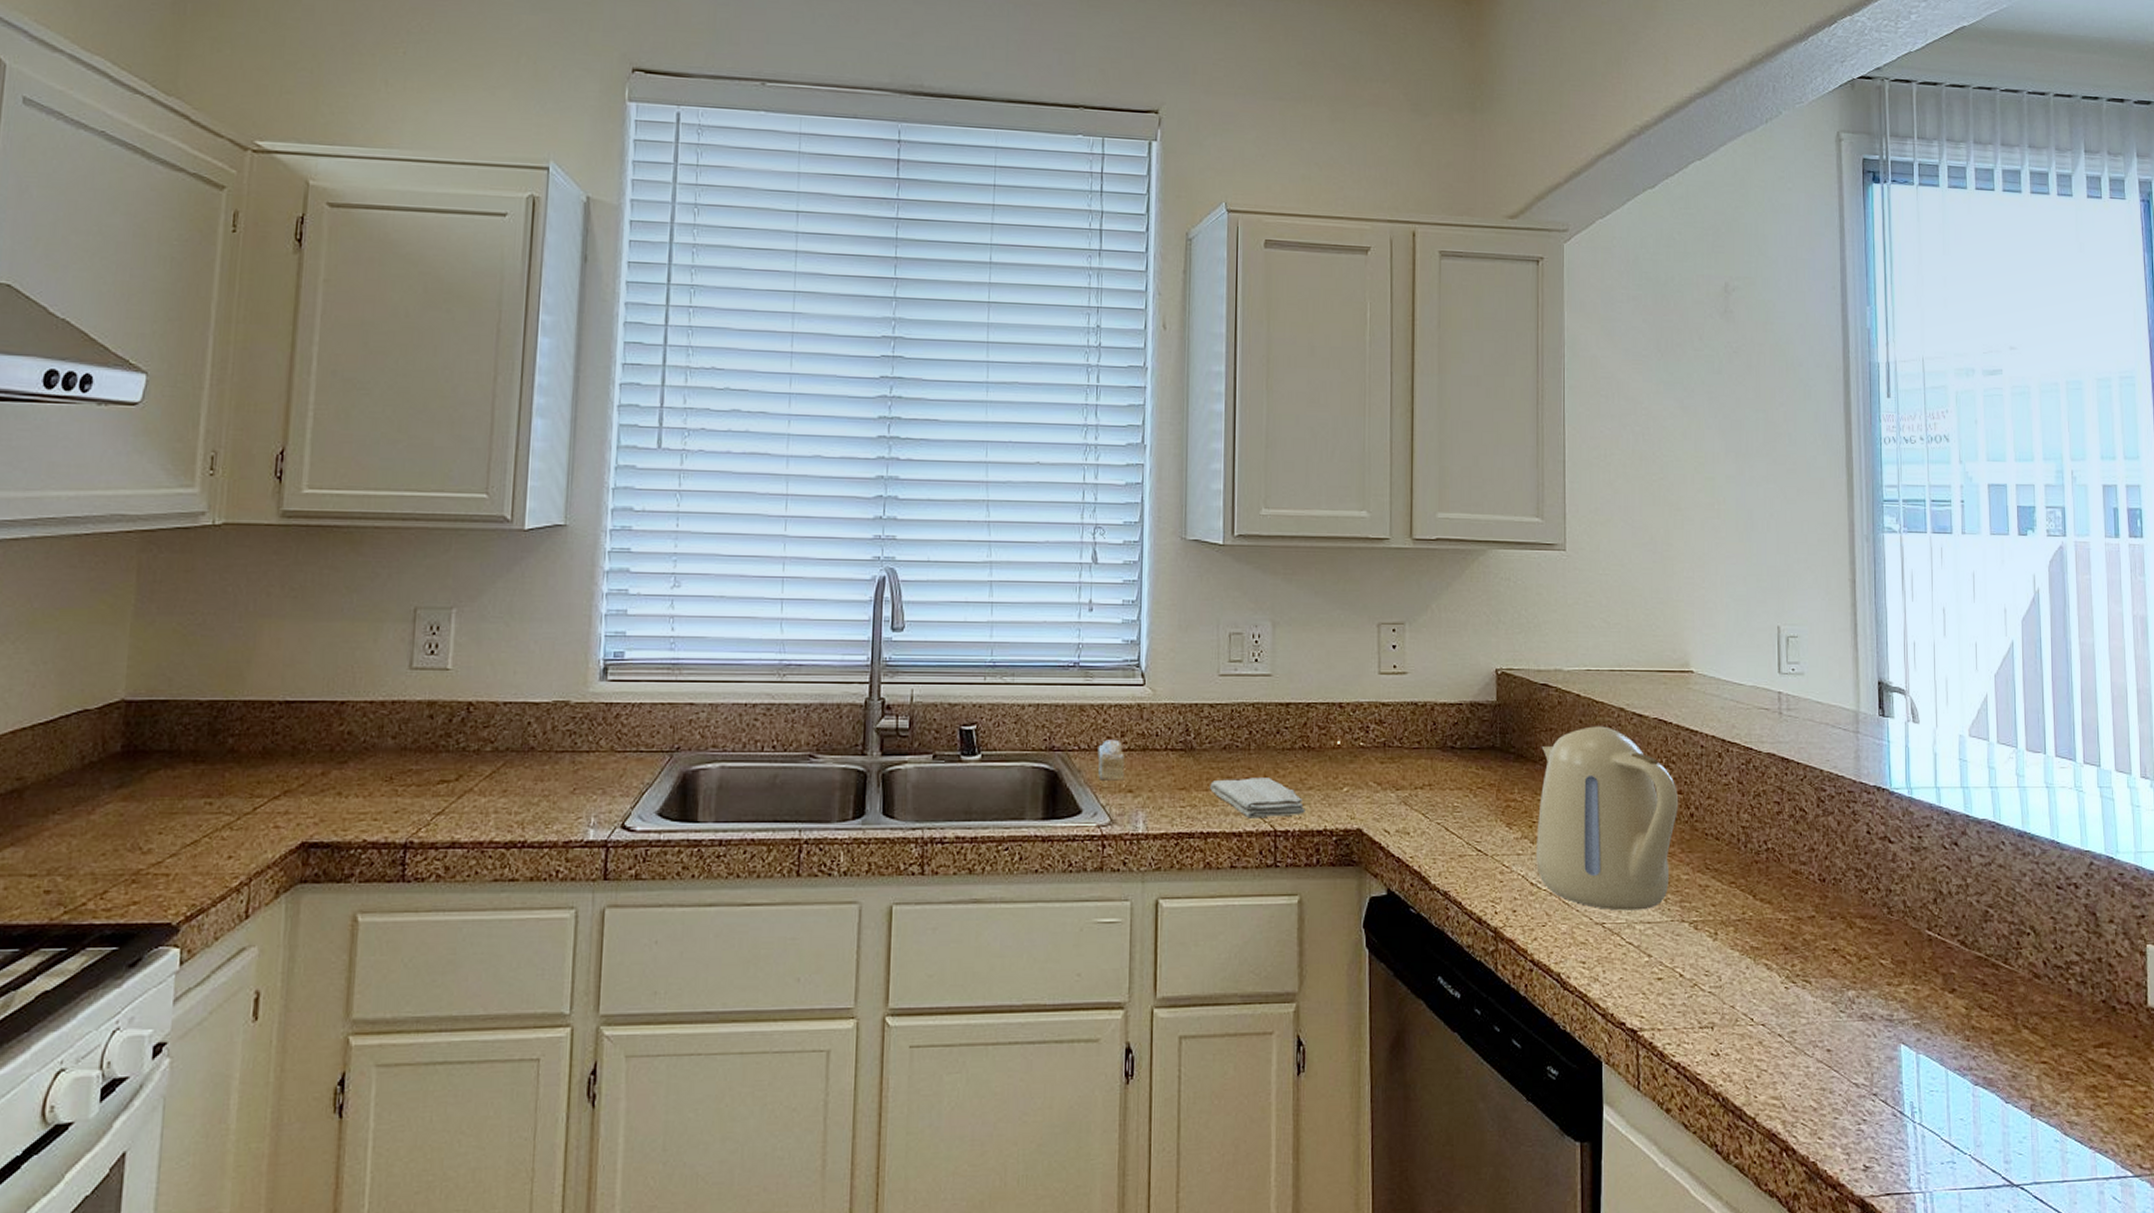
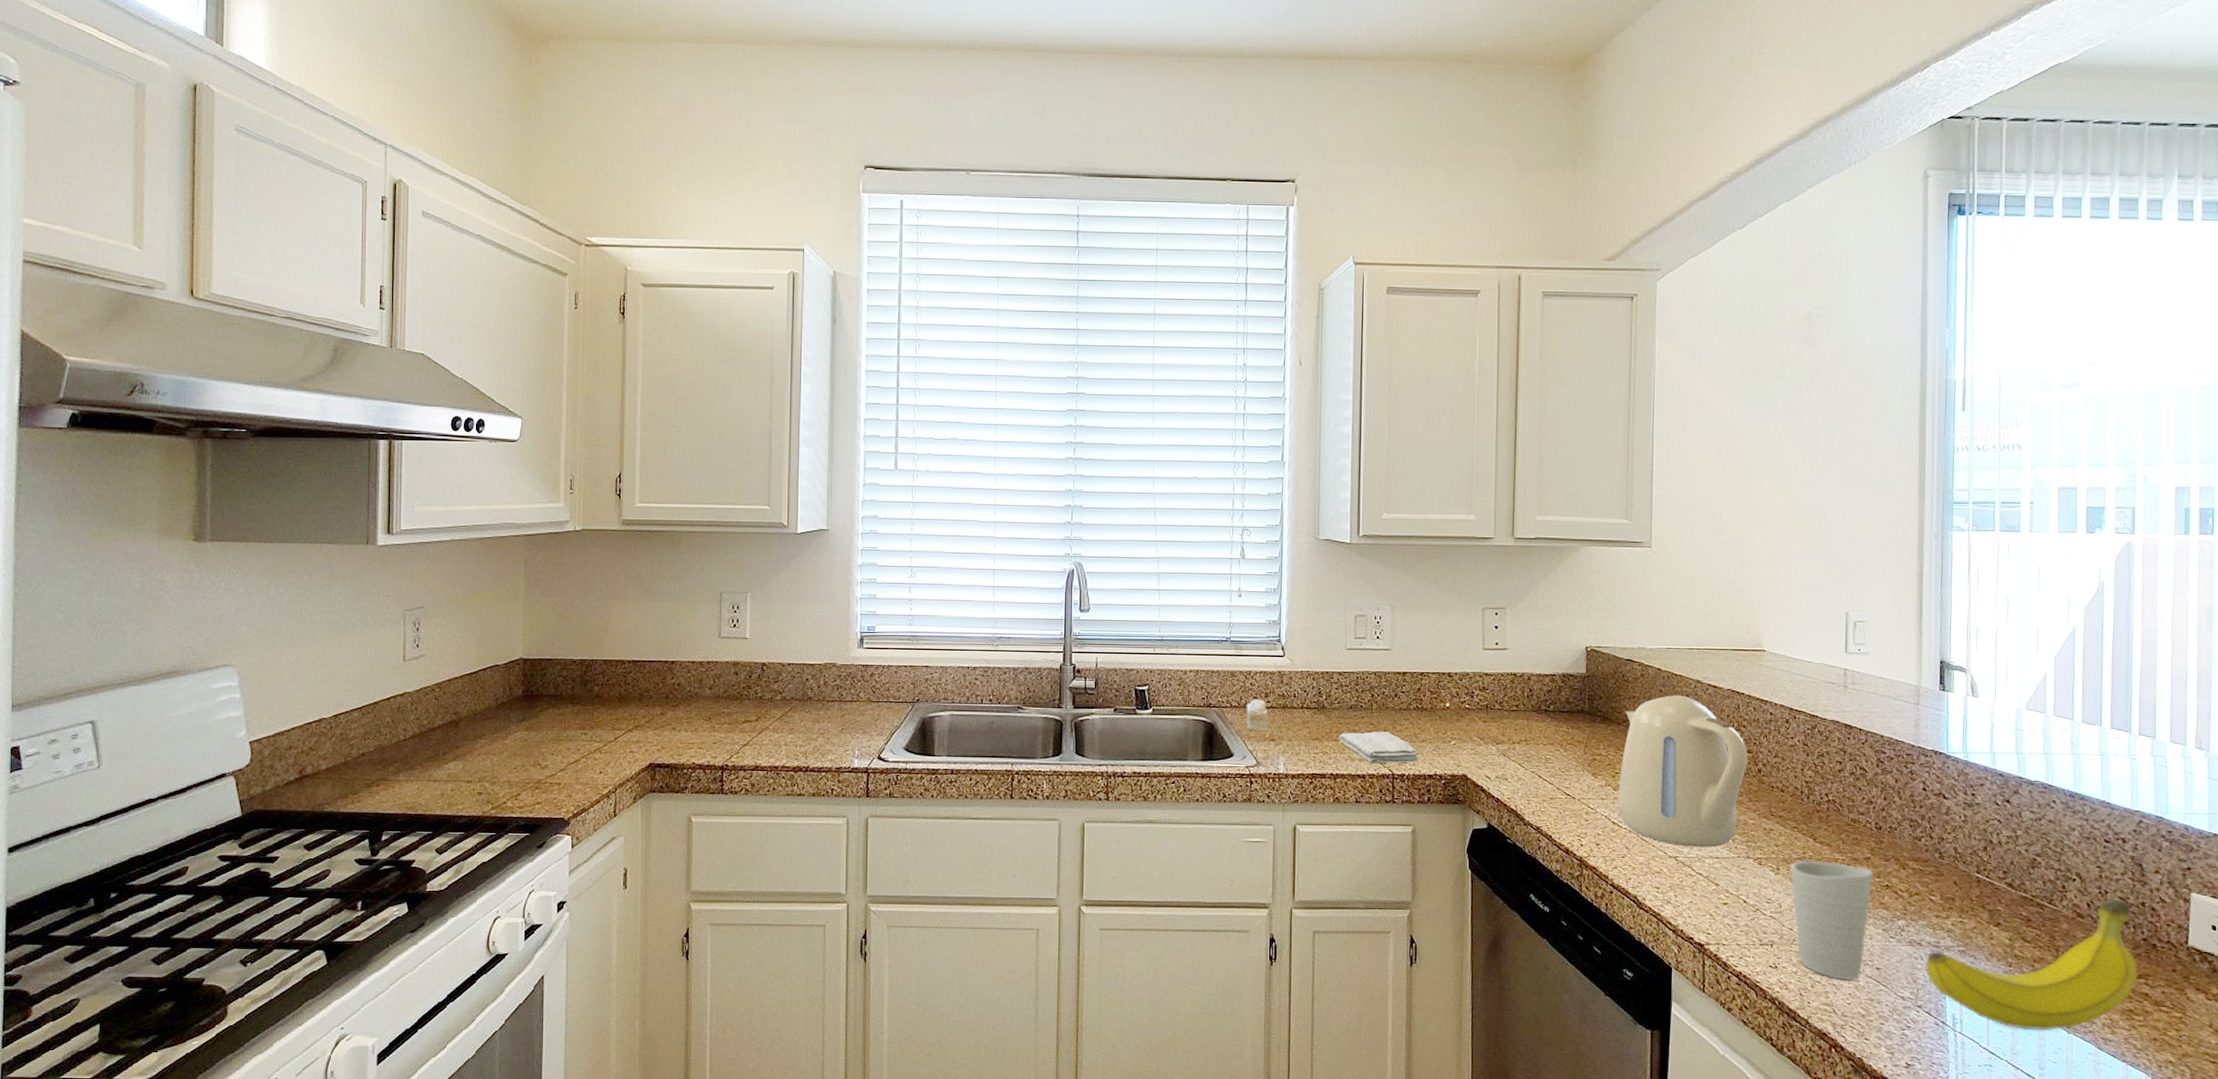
cup: none [1729,922,1818,1067] -> present [1790,860,1873,981]
fruit: none [1879,956,2099,1117] -> present [1926,900,2138,1031]

